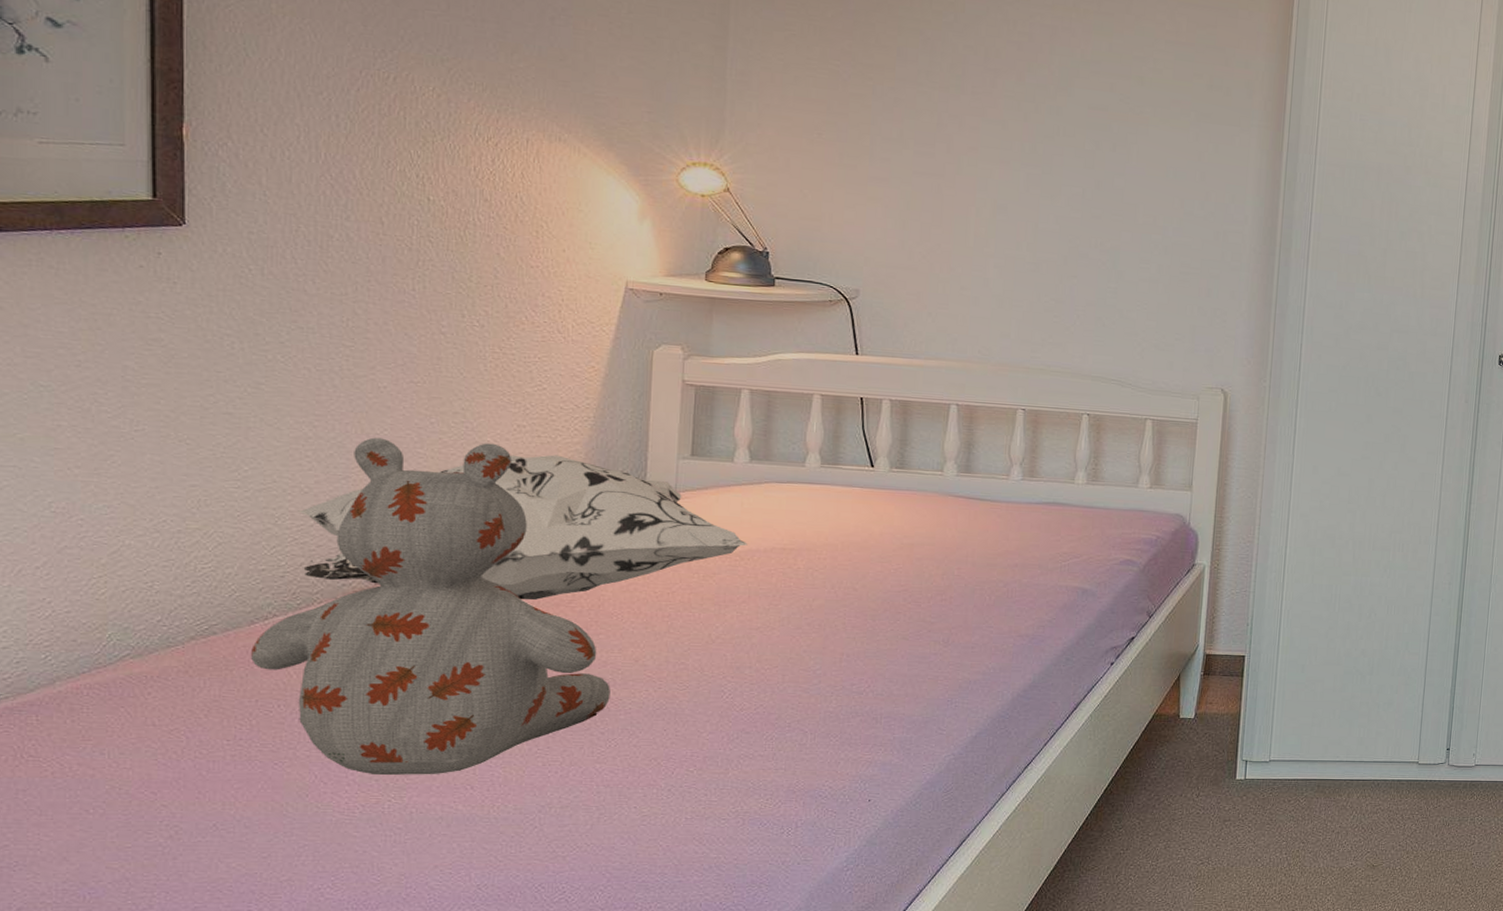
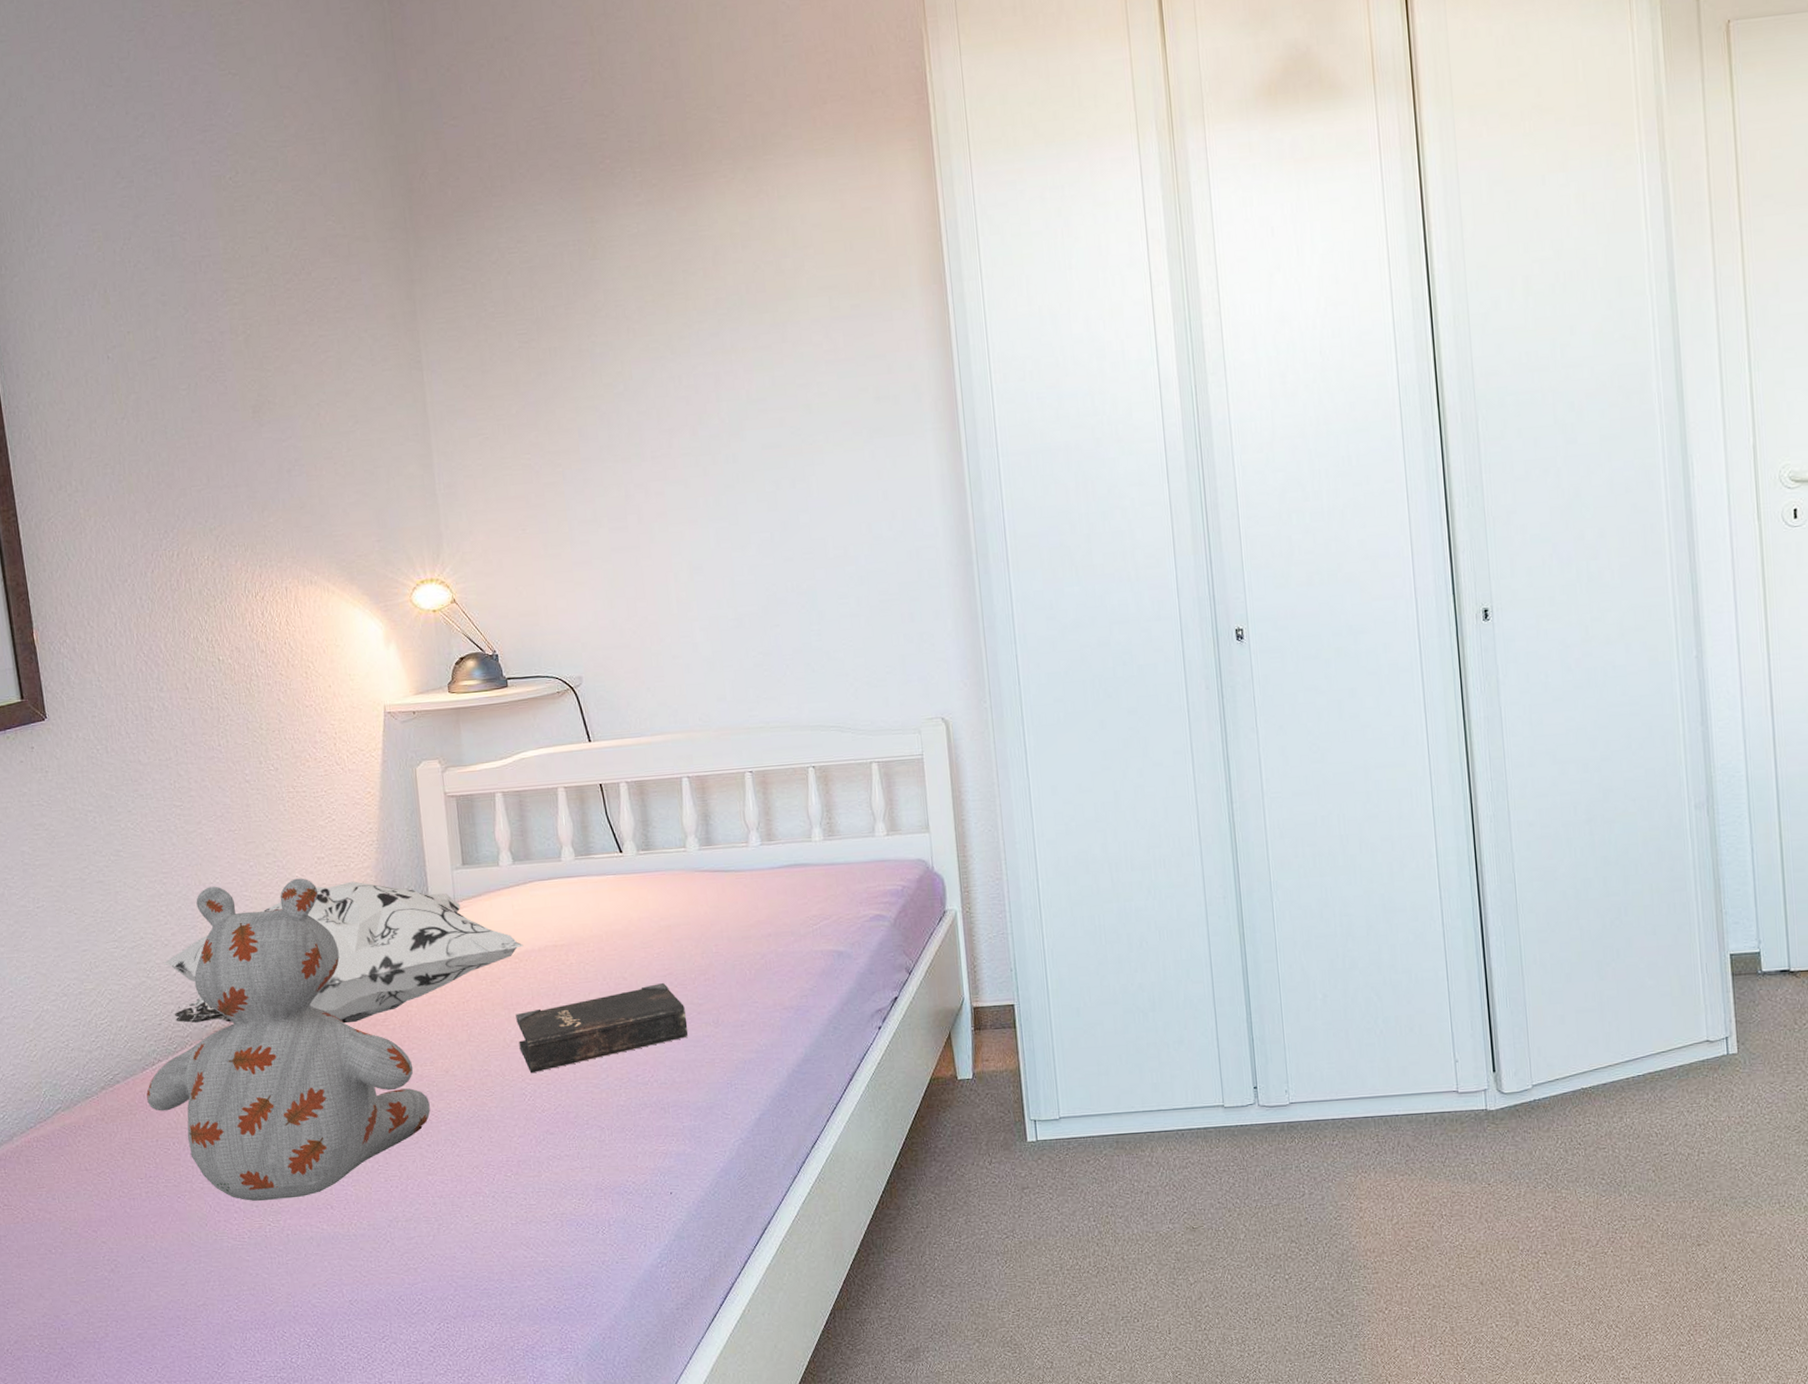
hardback book: none [725,597,916,671] -> present [515,982,688,1073]

